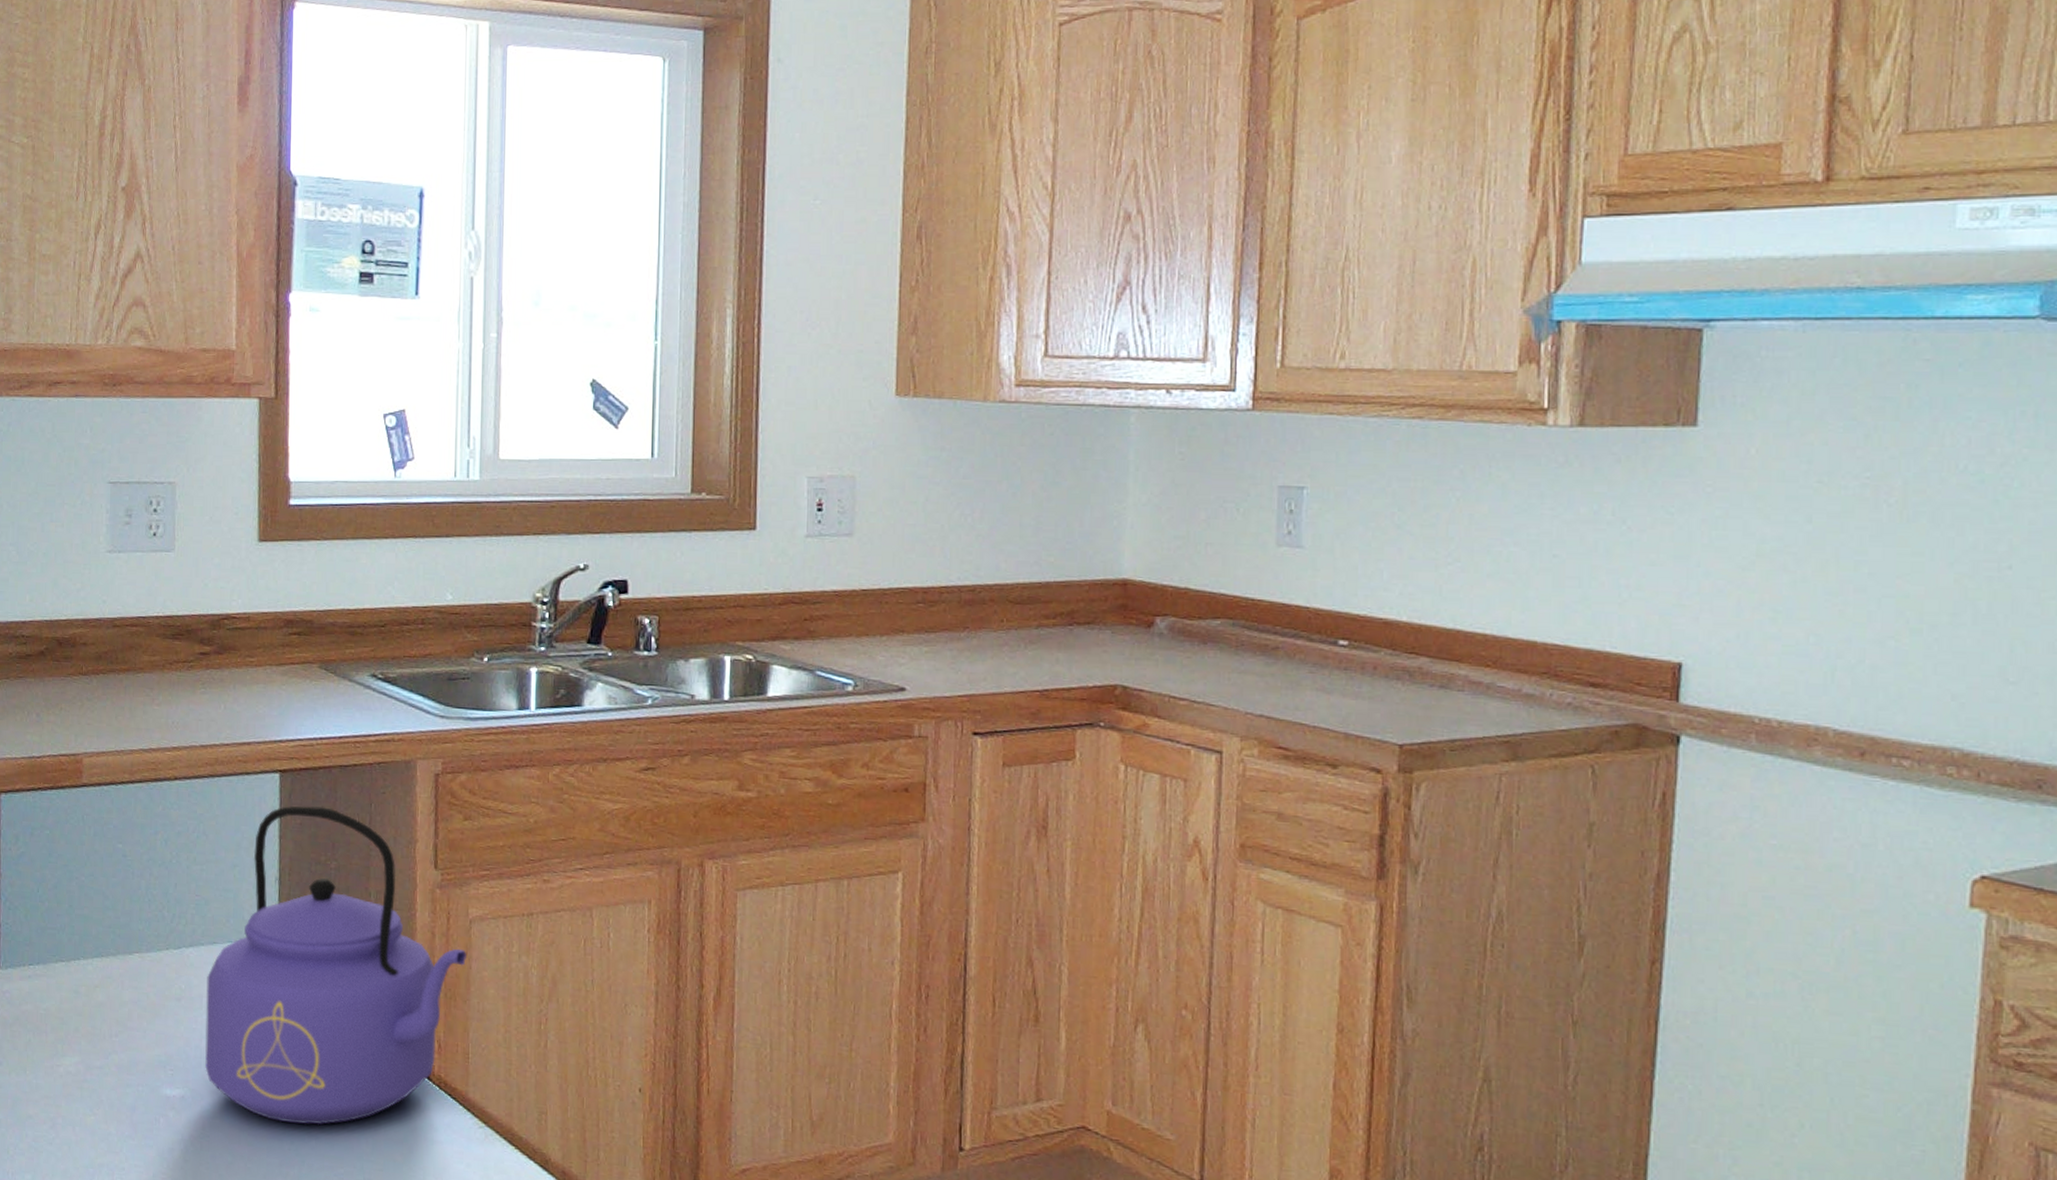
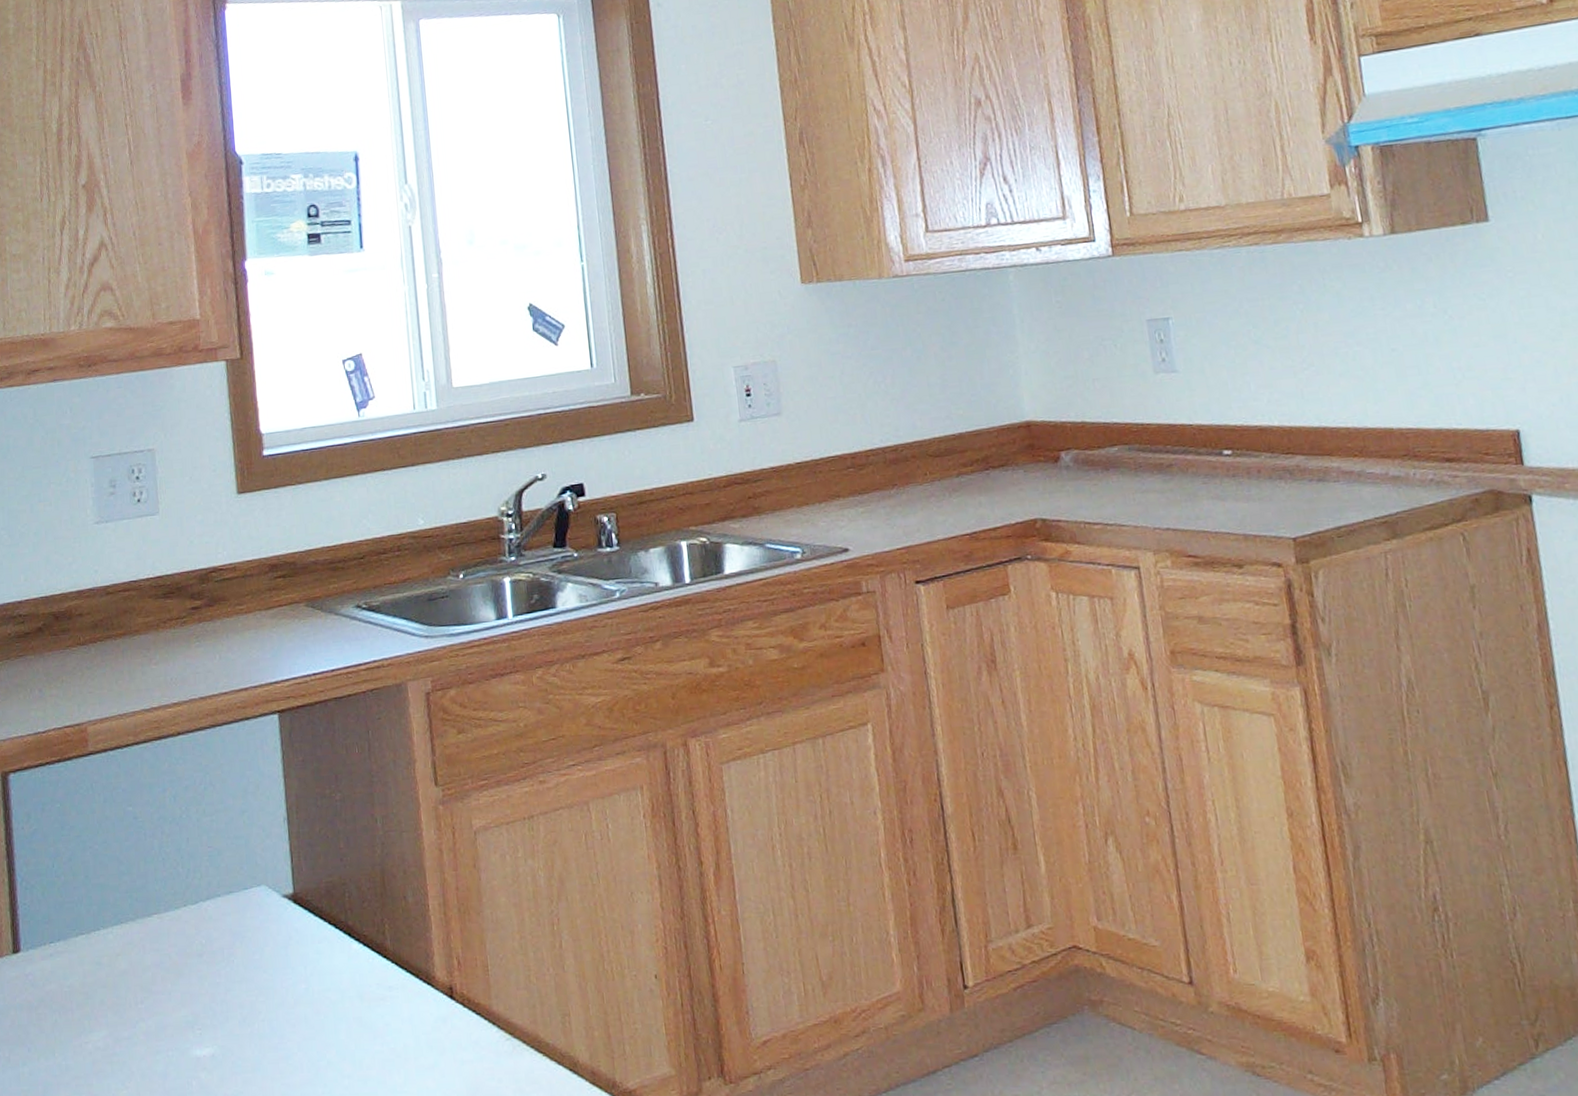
kettle: present [205,805,466,1126] -> none [226,740,475,1066]

